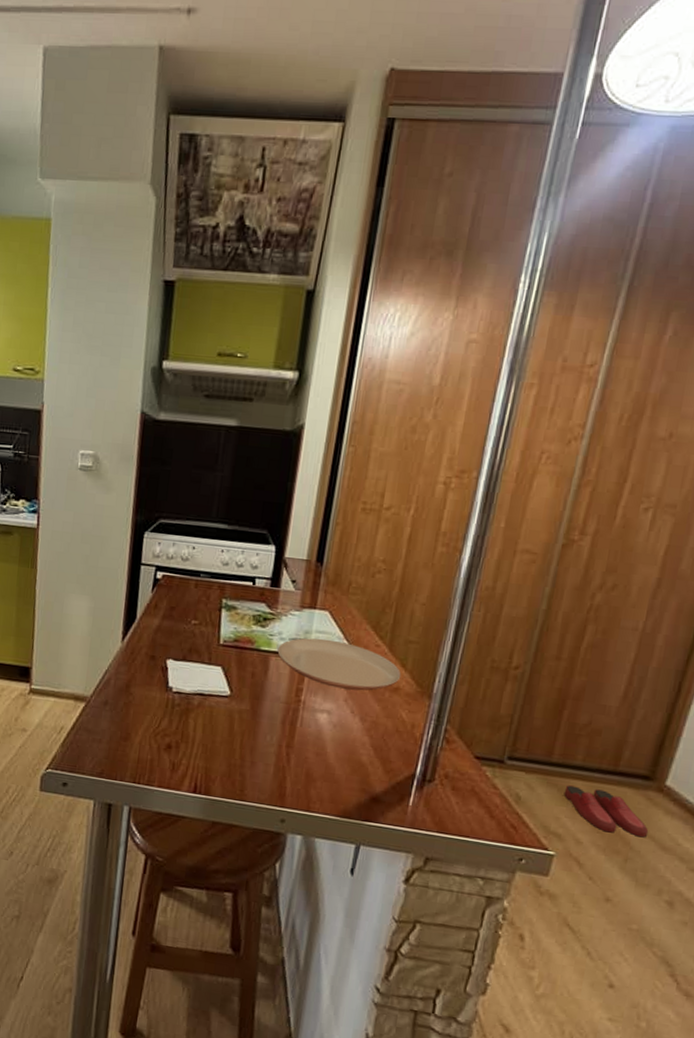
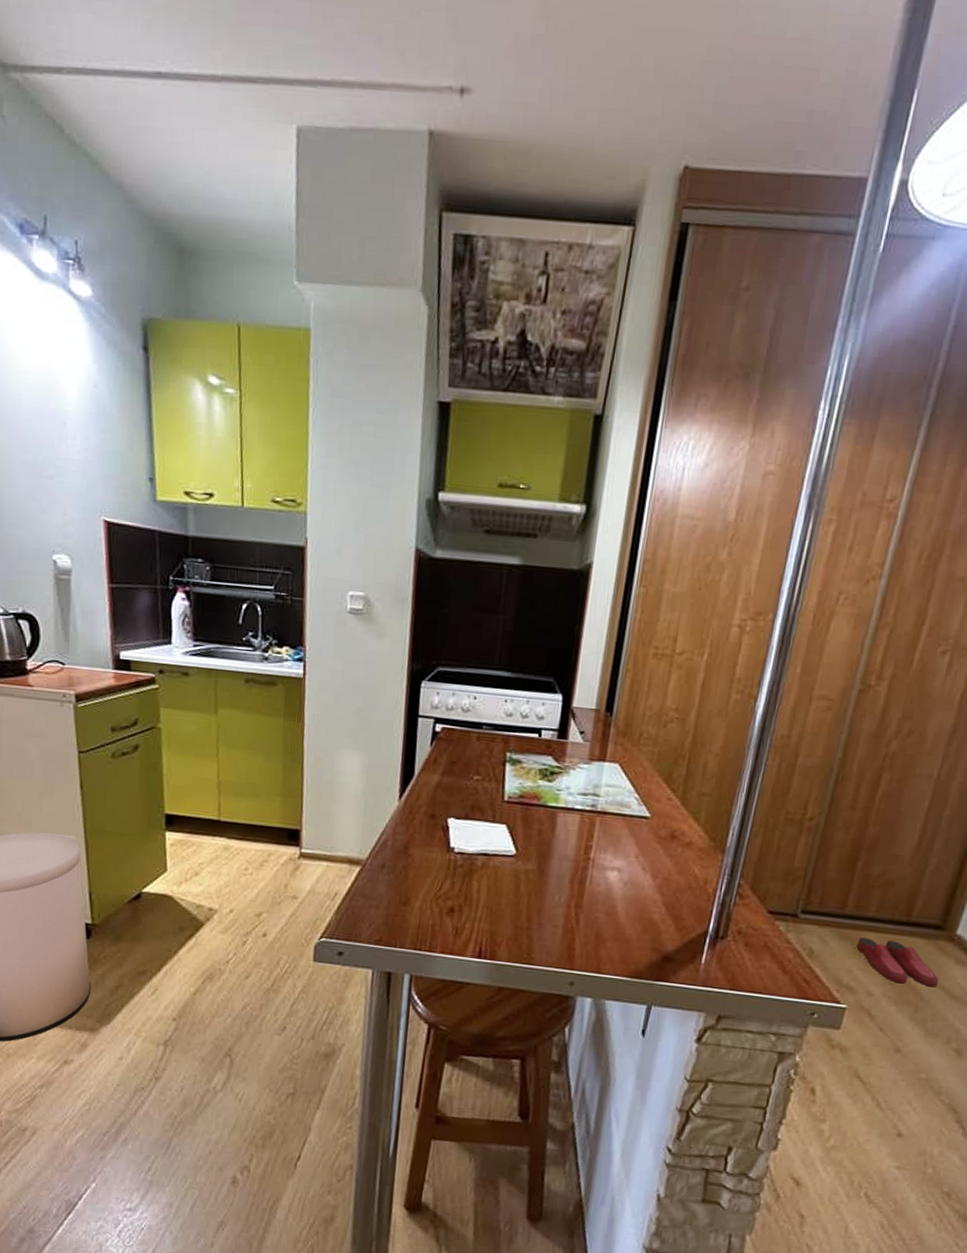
plate: present [277,638,401,691] -> none [565,792,694,847]

